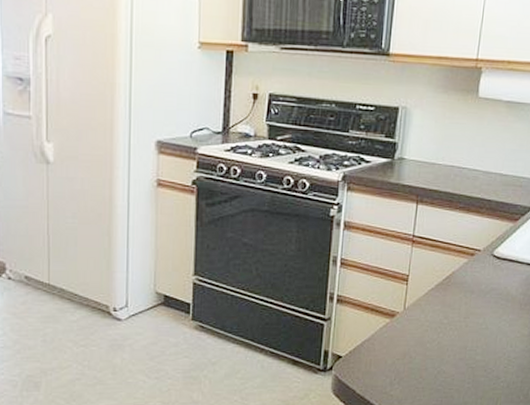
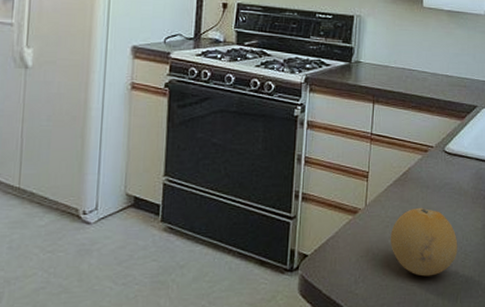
fruit: none [428,312,501,381] -> present [390,207,458,277]

